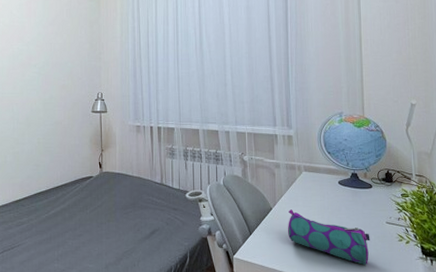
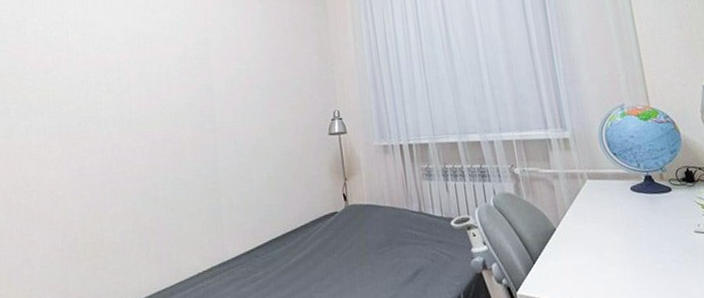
pencil case: present [287,209,370,266] -> none [576,227,681,288]

